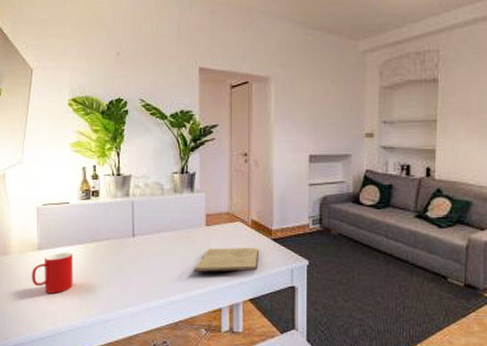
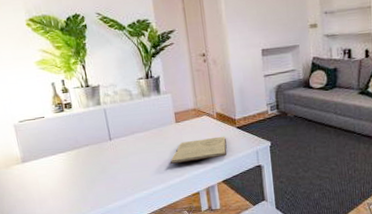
cup: present [32,252,73,294] -> none [20,161,62,200]

